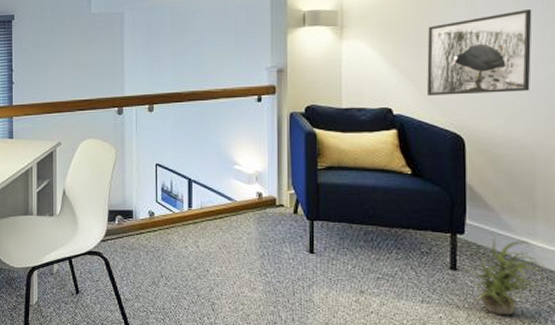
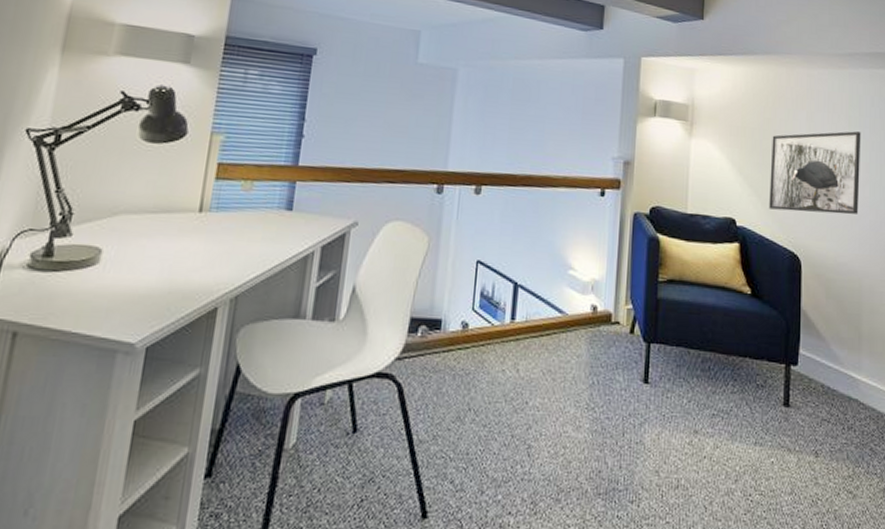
potted plant: present [464,234,545,316] -> none [796,367,868,460]

